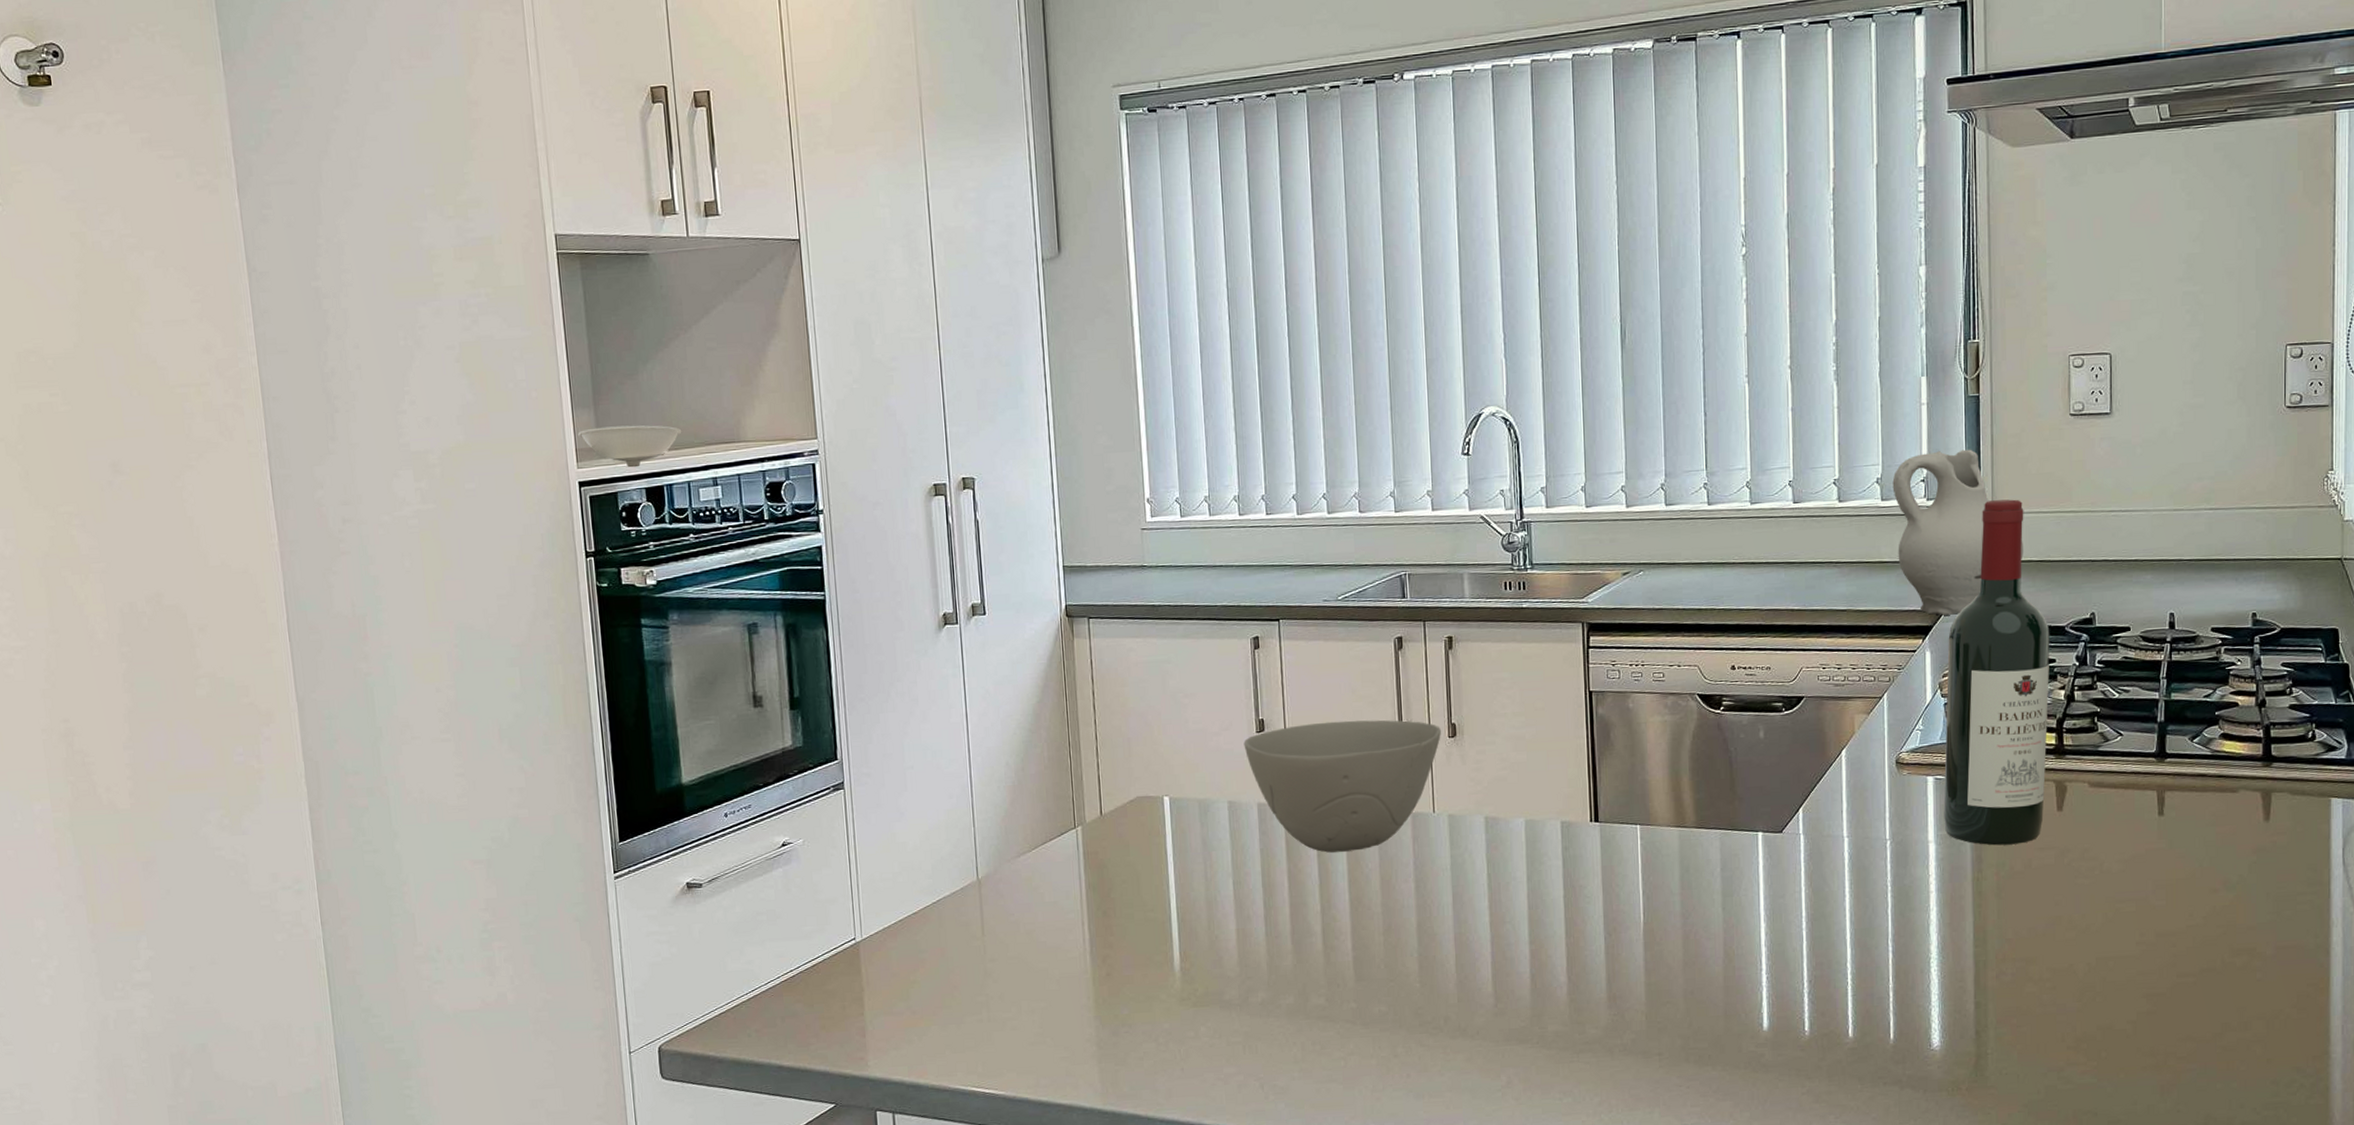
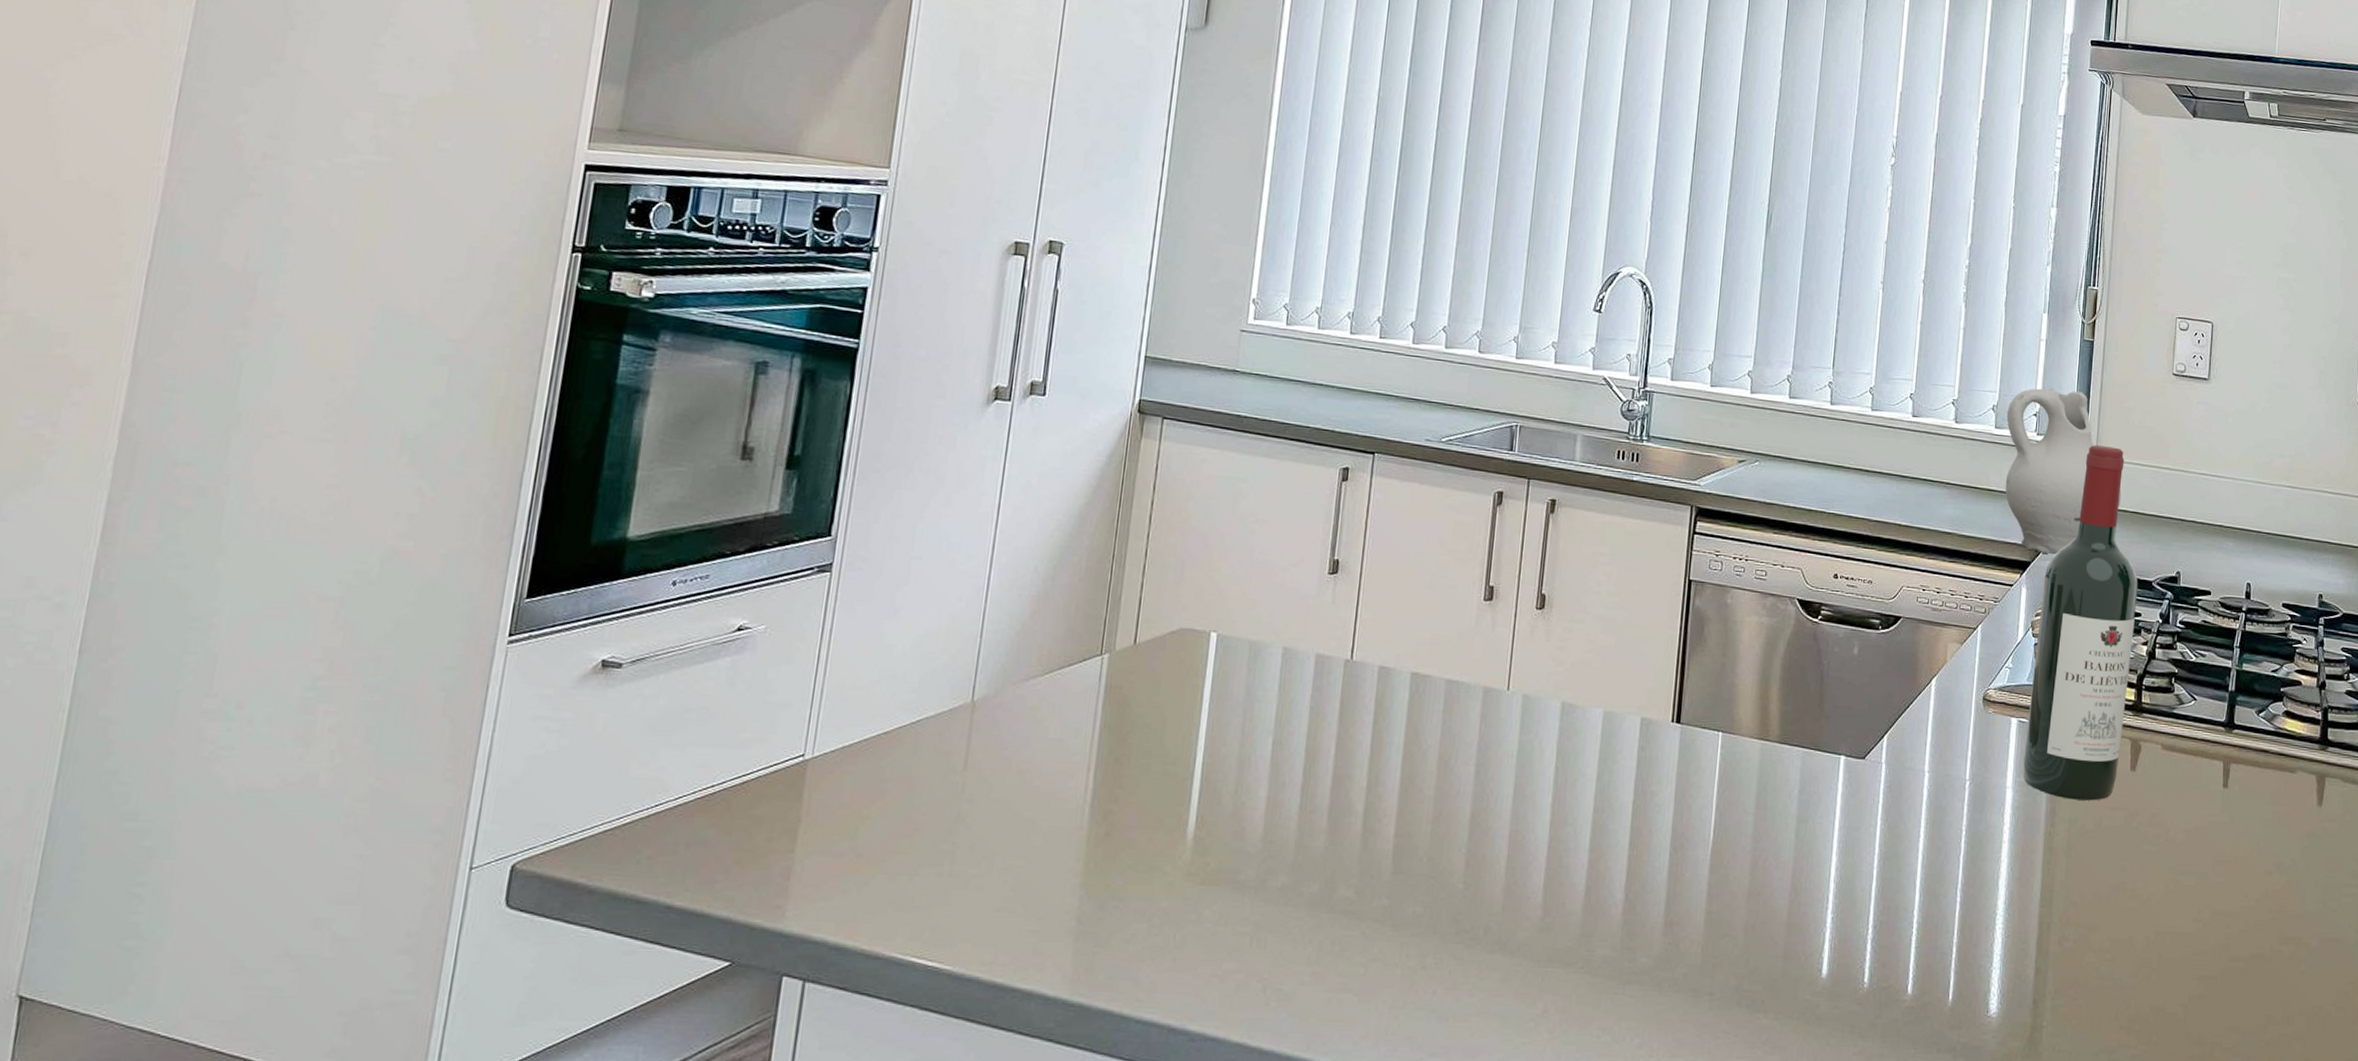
ceramic bowl: present [578,425,682,468] -> none [598,107,729,162]
bowl: present [1243,720,1441,853] -> none [1312,572,1529,723]

